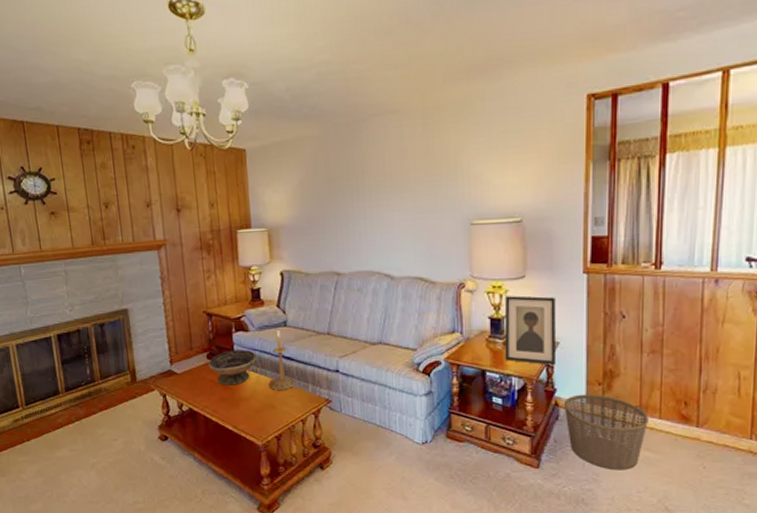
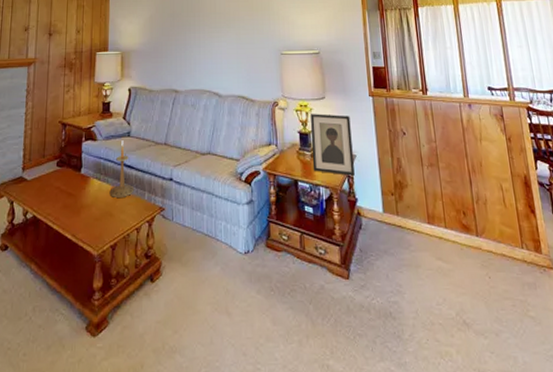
decorative bowl: present [209,350,257,386] -> none [57,158,101,193]
basket: present [563,394,648,470] -> none [364,204,437,281]

